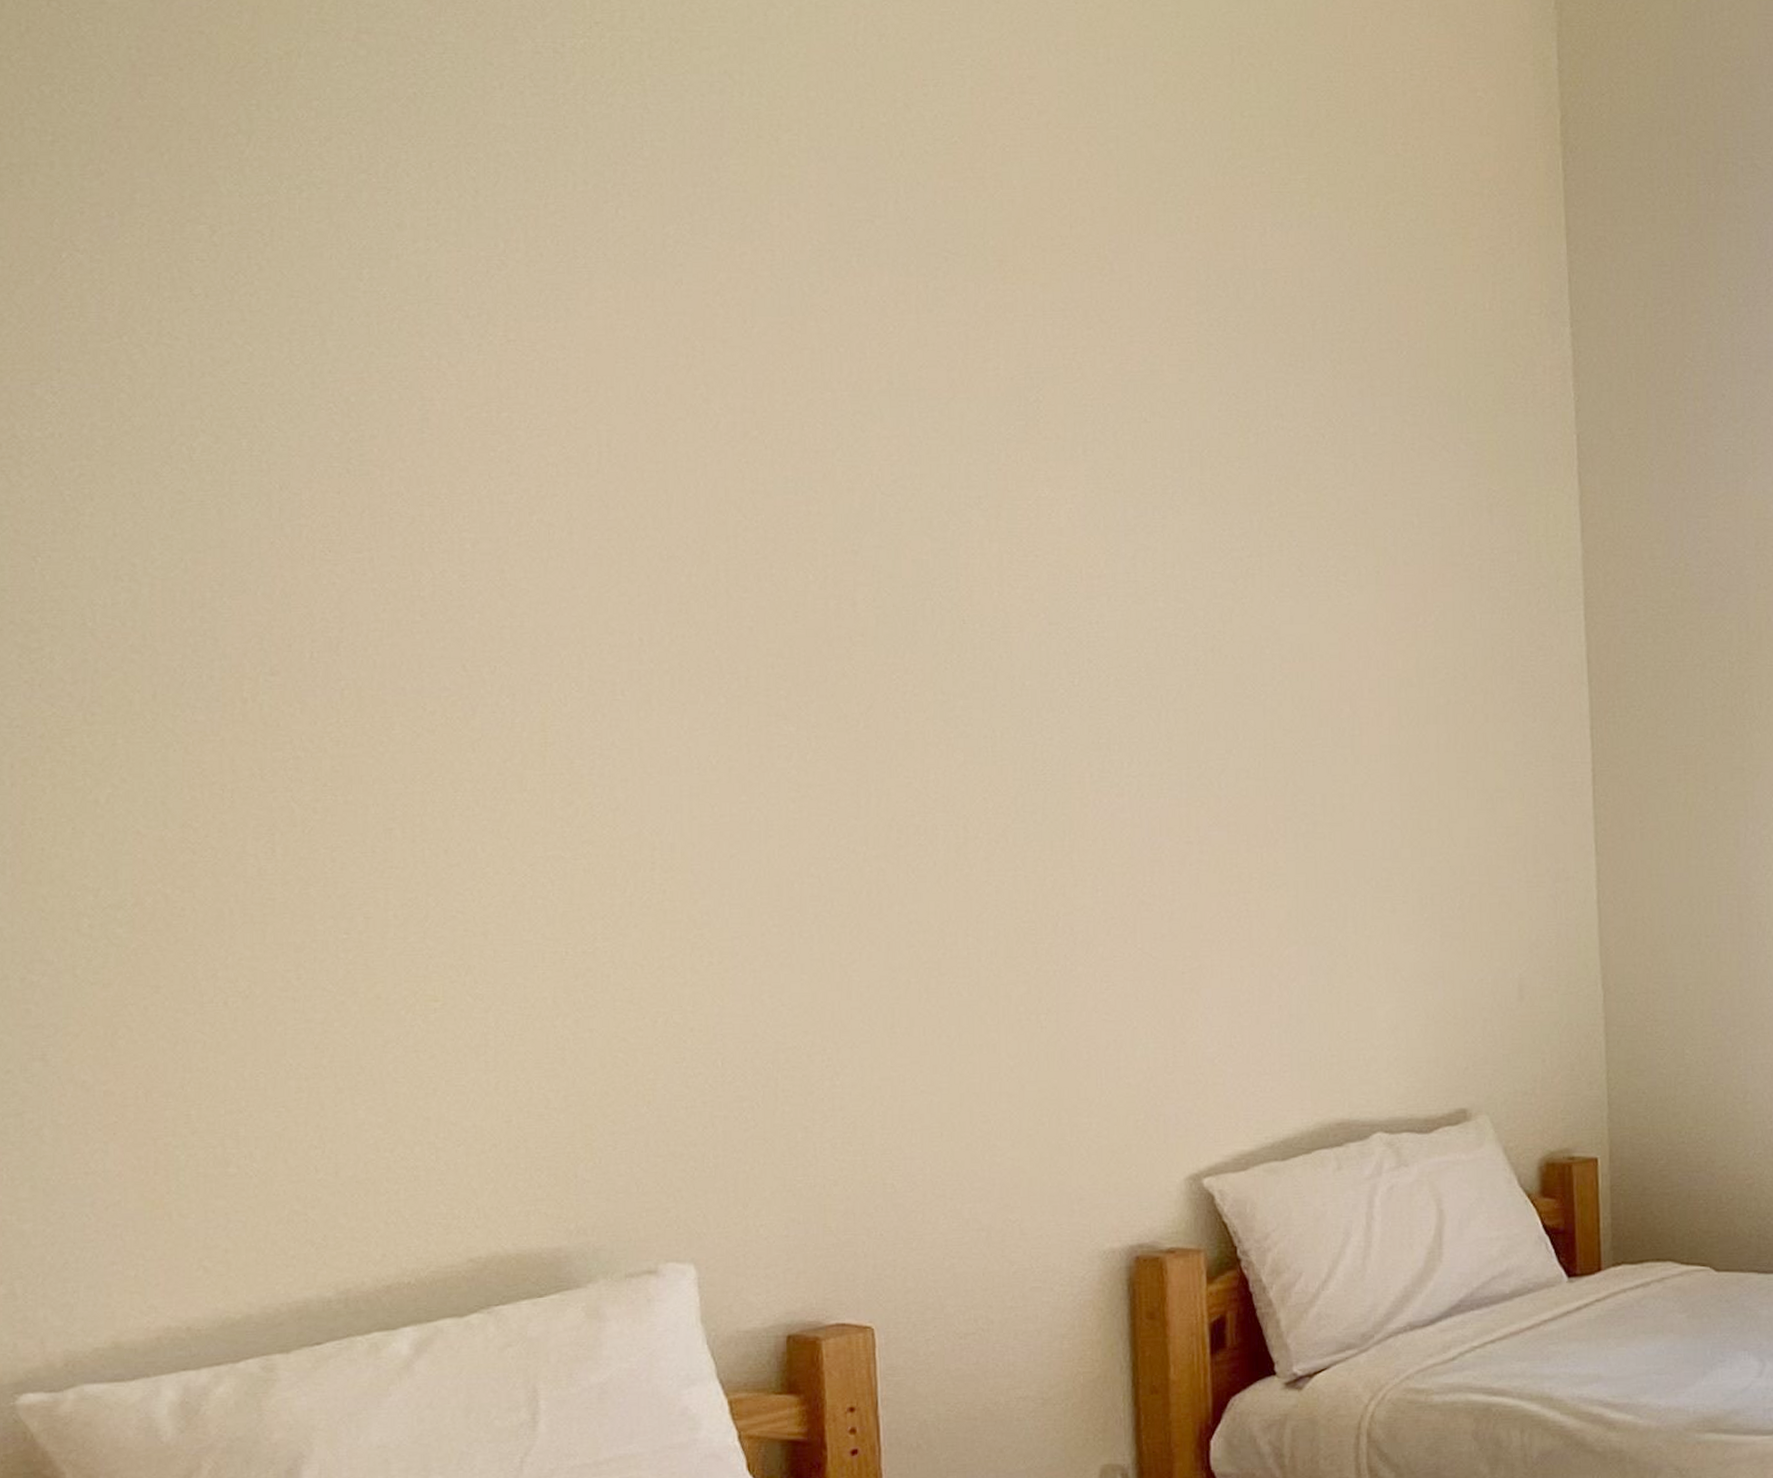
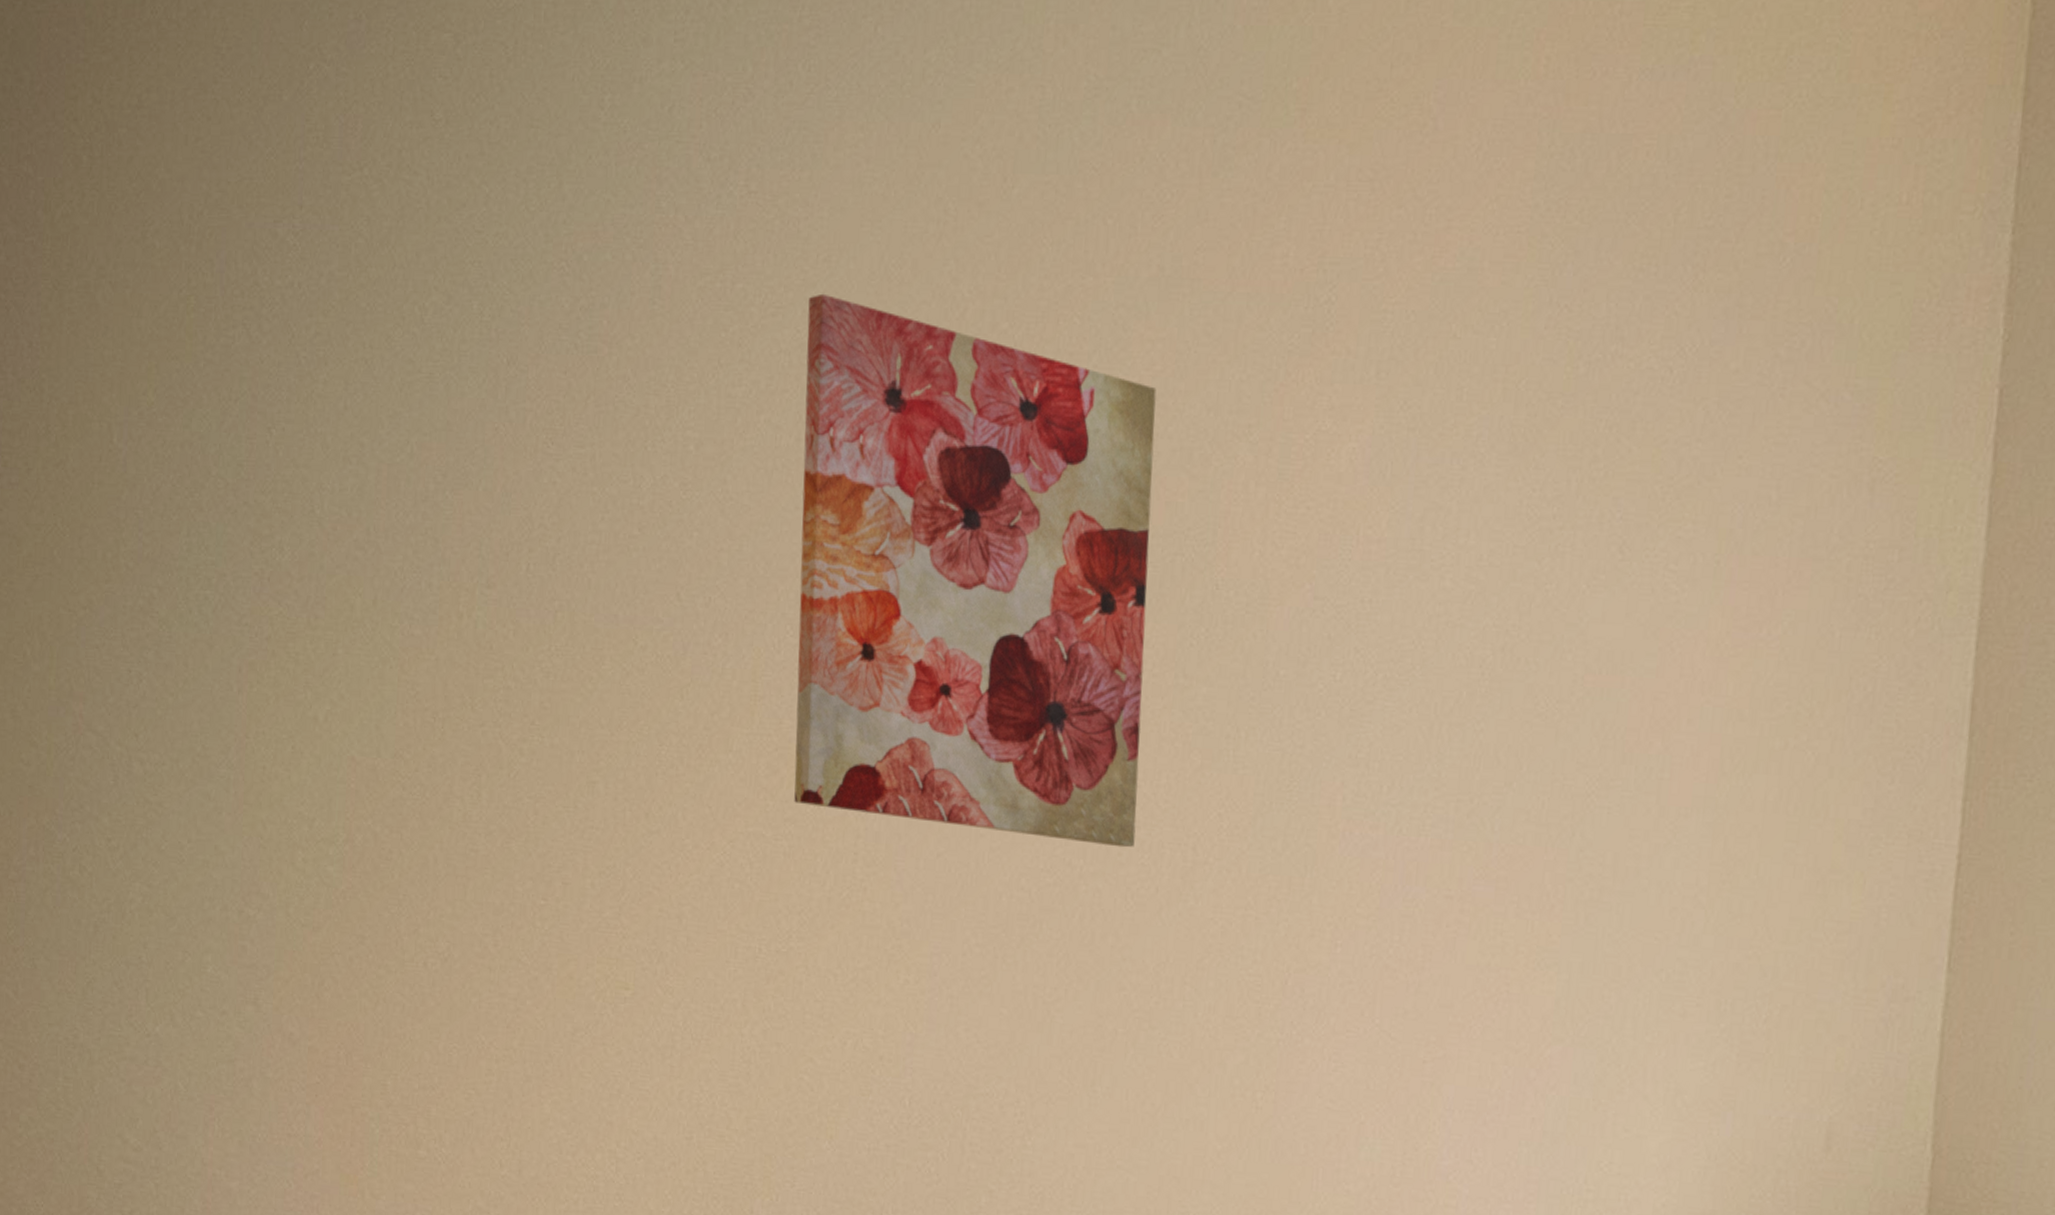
wall art: none [572,416,911,833] -> present [794,293,1156,848]

